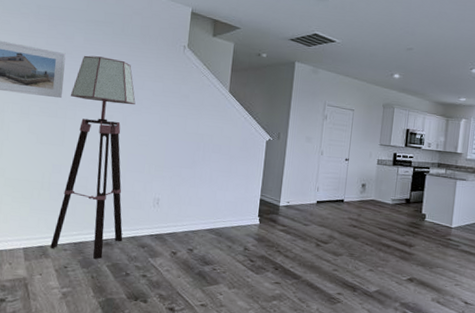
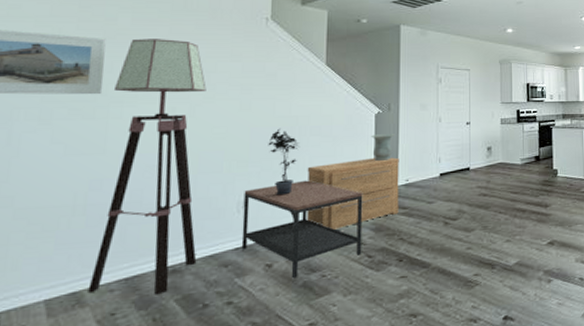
coffee table: none [154,189,251,267] -> present [241,180,363,279]
potted plant: none [179,142,203,199] -> present [268,128,299,196]
chest of drawers: none [204,178,283,234] -> present [306,157,399,230]
vessel: none [261,158,281,183] -> present [371,134,394,161]

